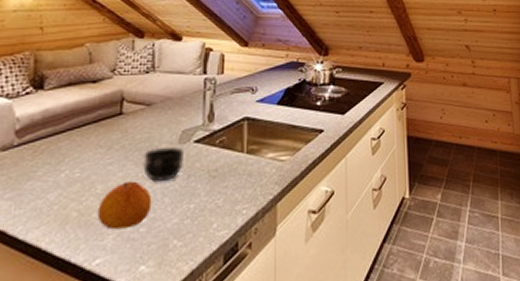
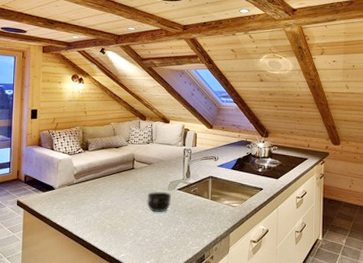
fruit: present [97,181,152,230] -> none [121,210,153,239]

